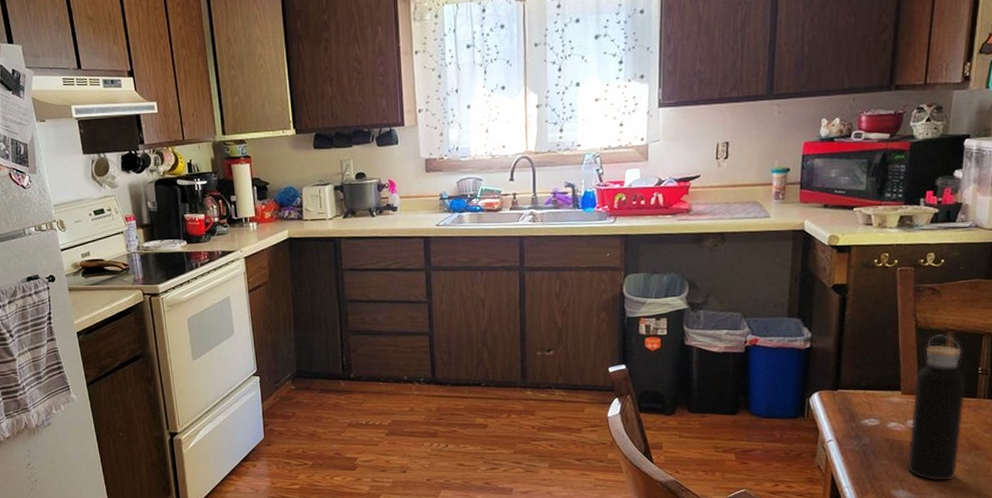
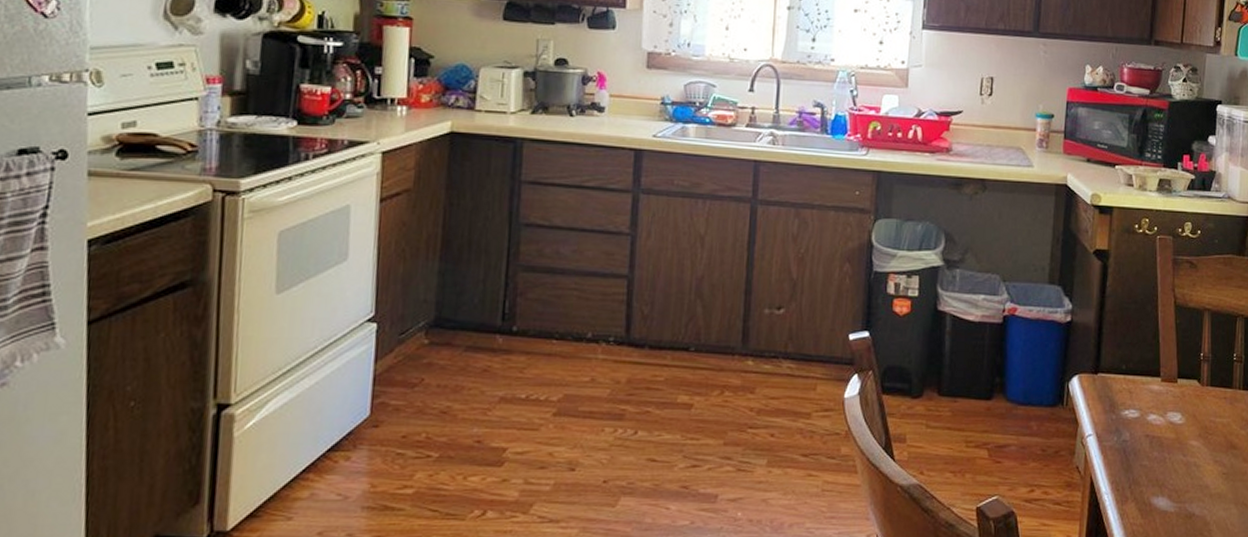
water bottle: present [907,335,966,481] -> none [1167,314,1223,487]

